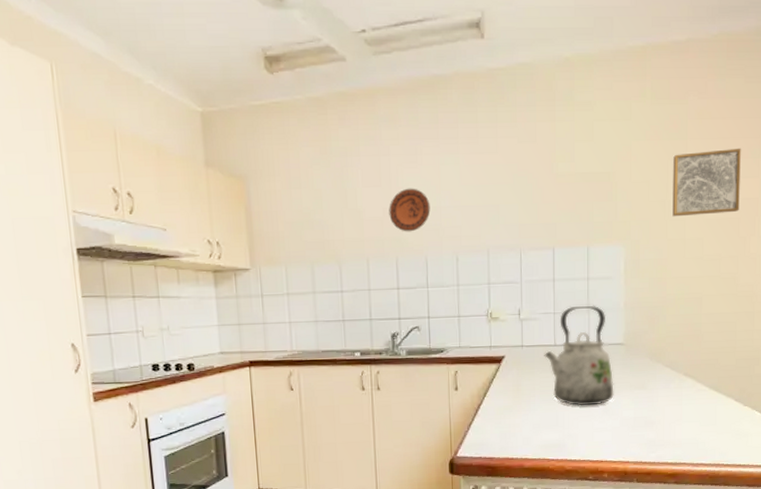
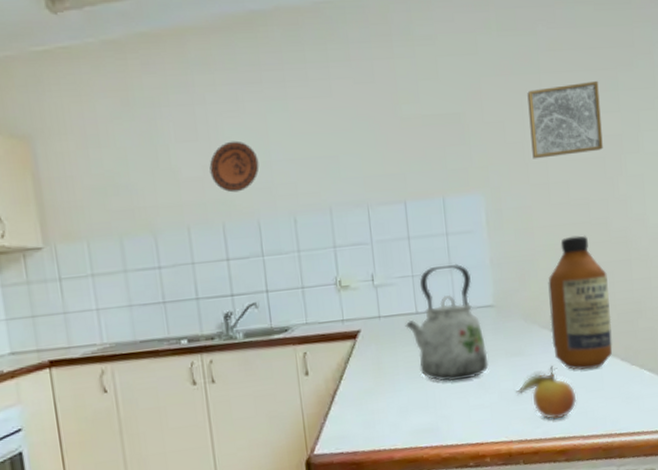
fruit: none [636,400,691,447] -> present [516,366,577,420]
bottle: none [673,287,731,406] -> present [548,235,613,370]

